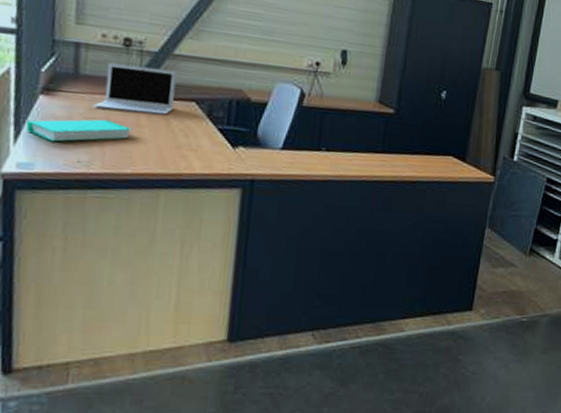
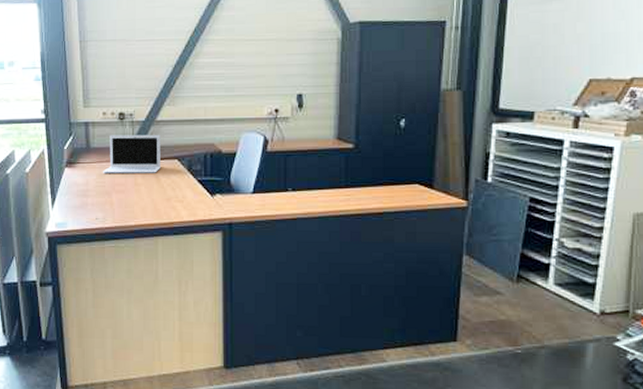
binder: present [26,119,132,142] -> none [59,182,132,204]

